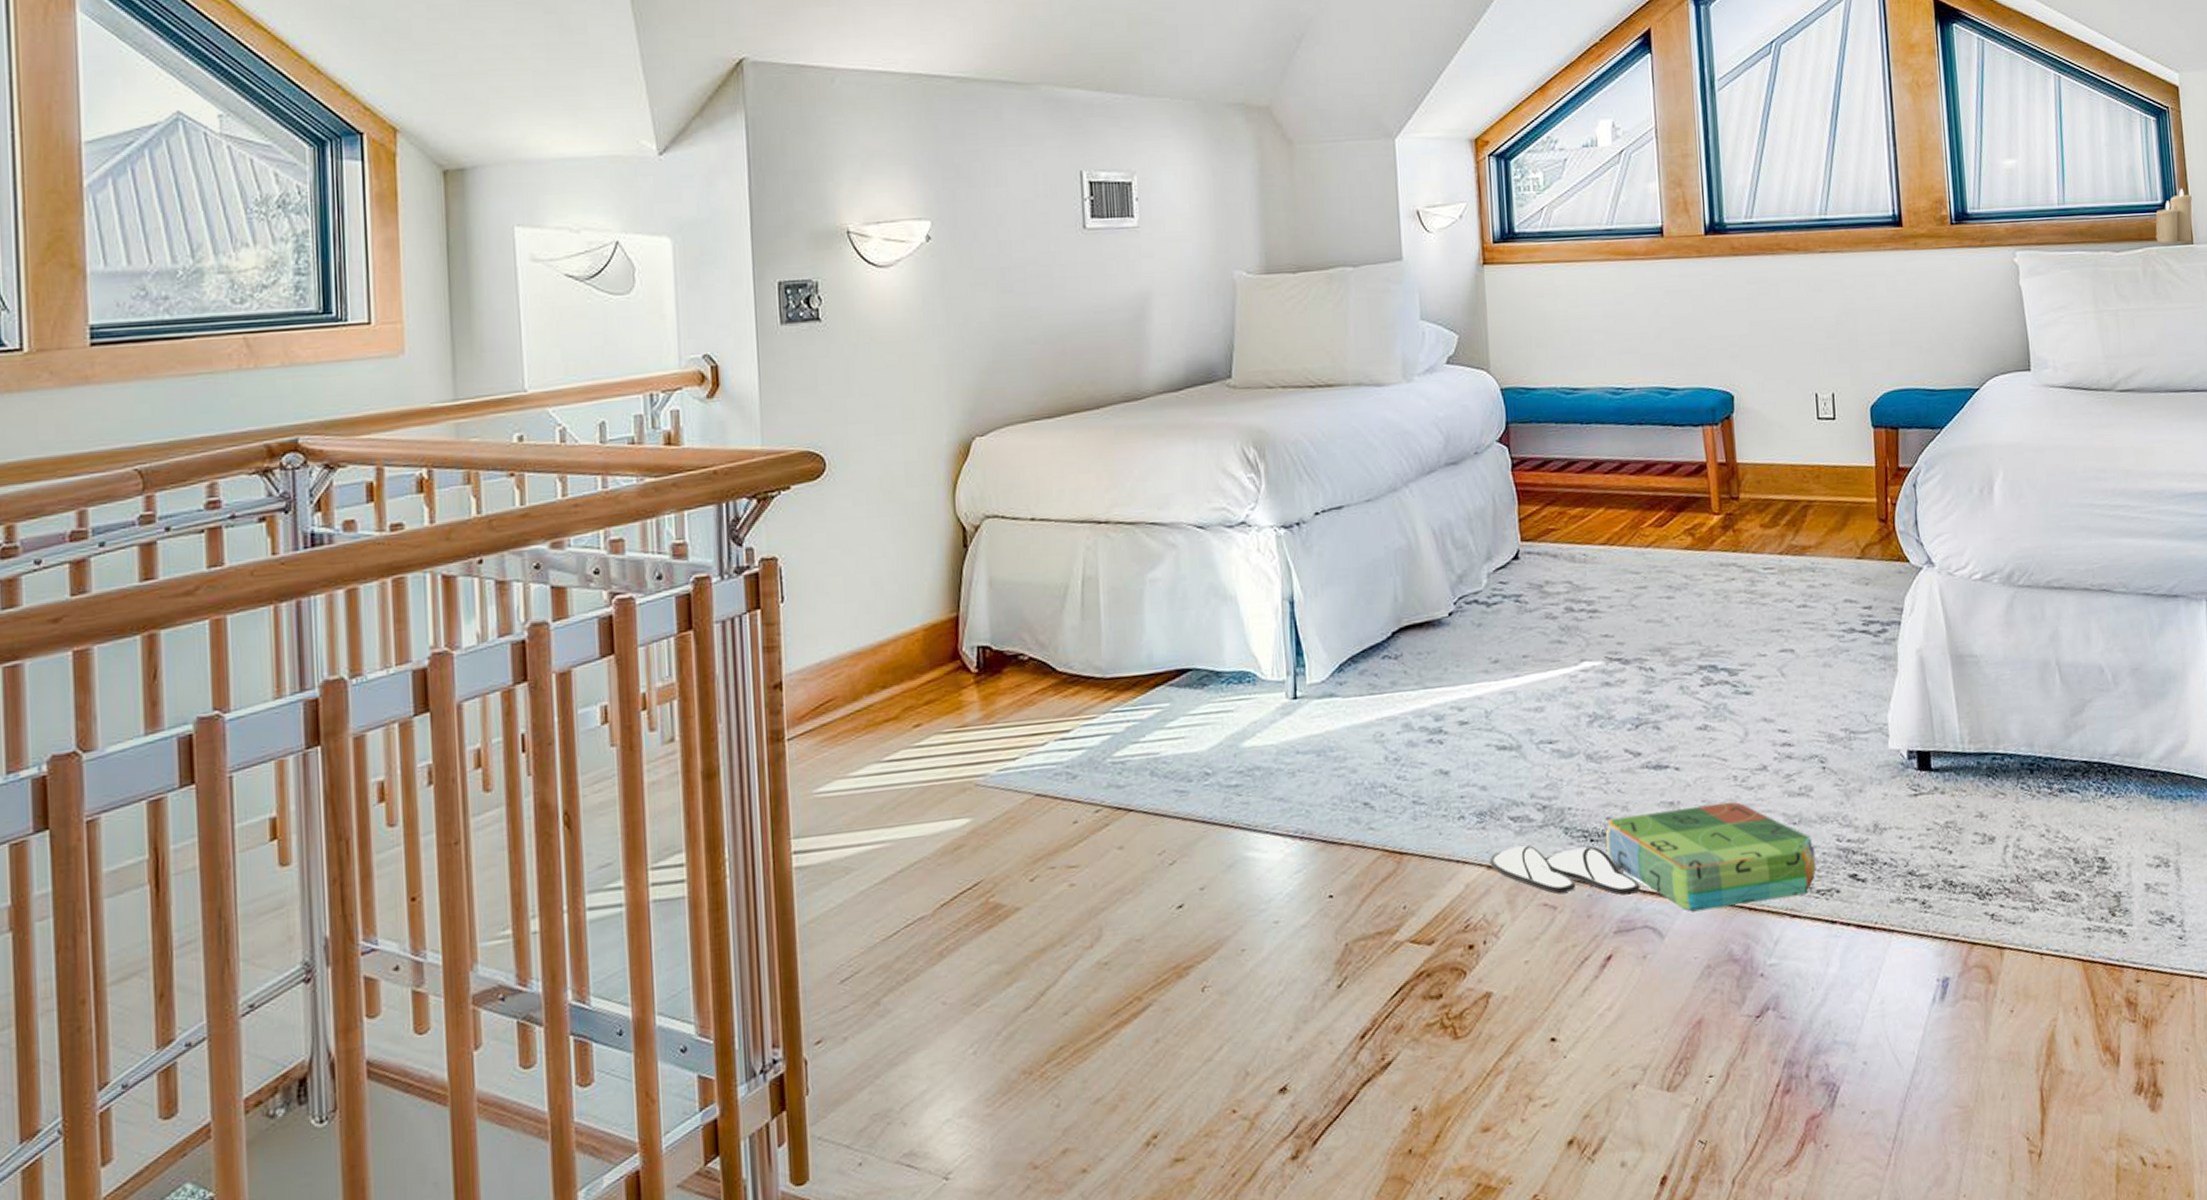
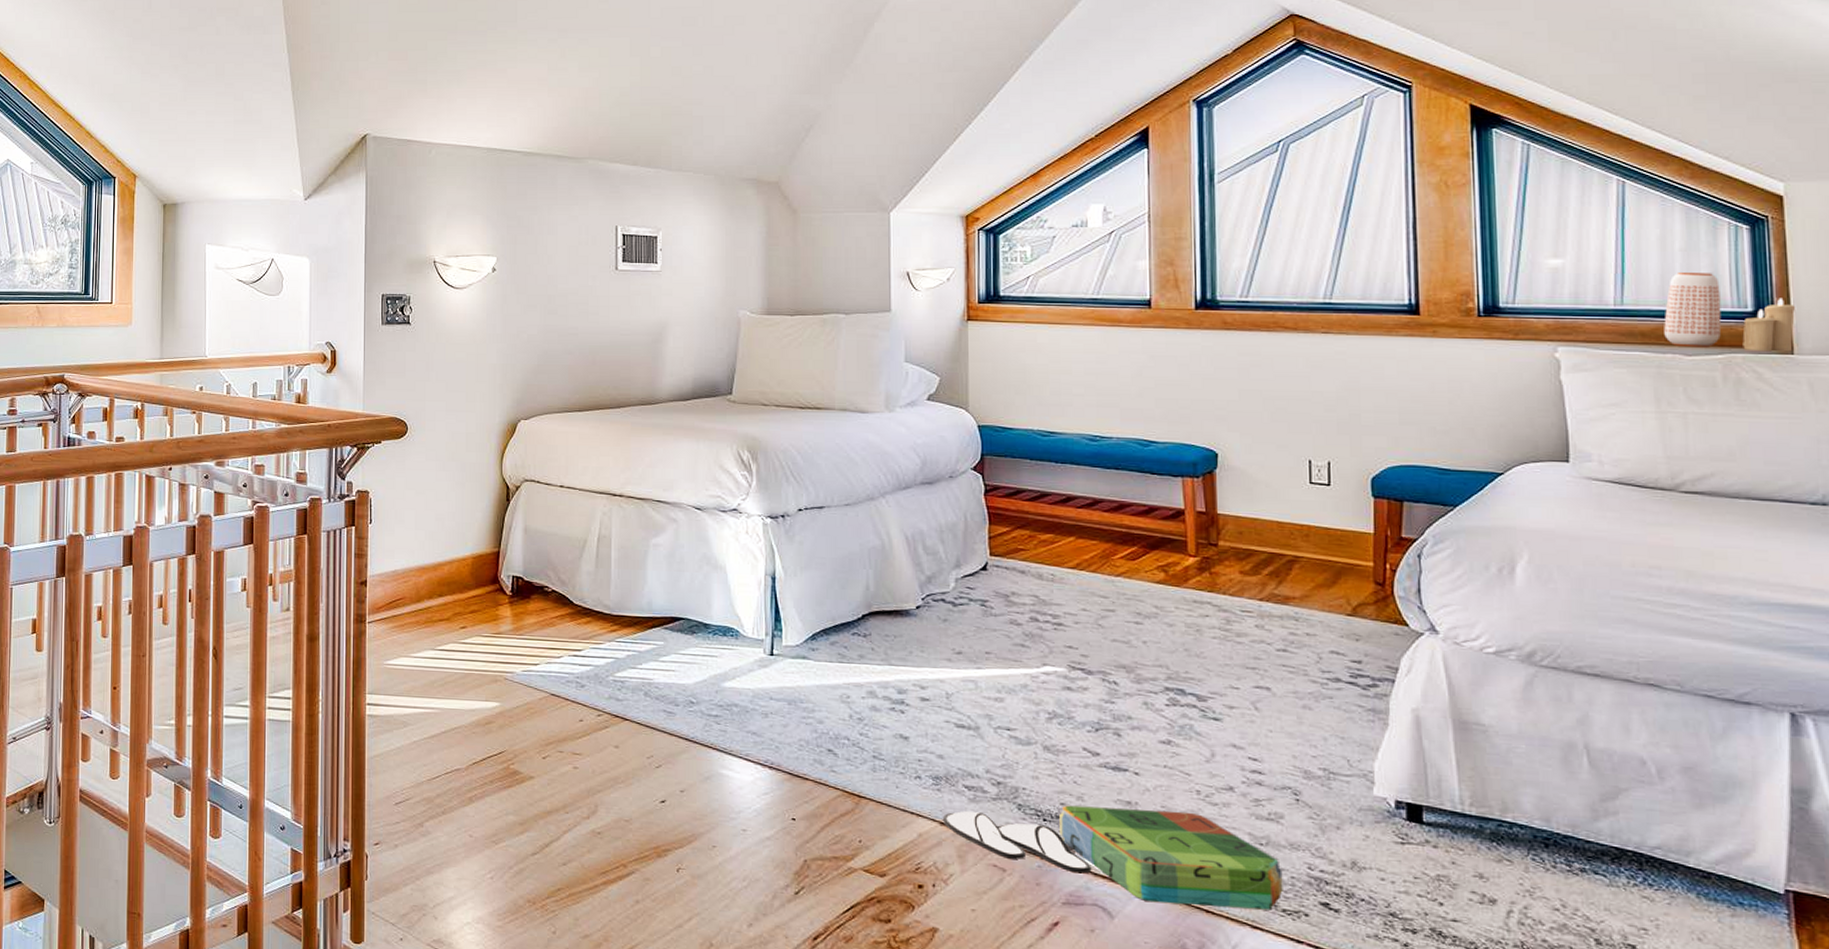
vase: none [2096,167,2140,244] -> present [1664,273,1722,348]

